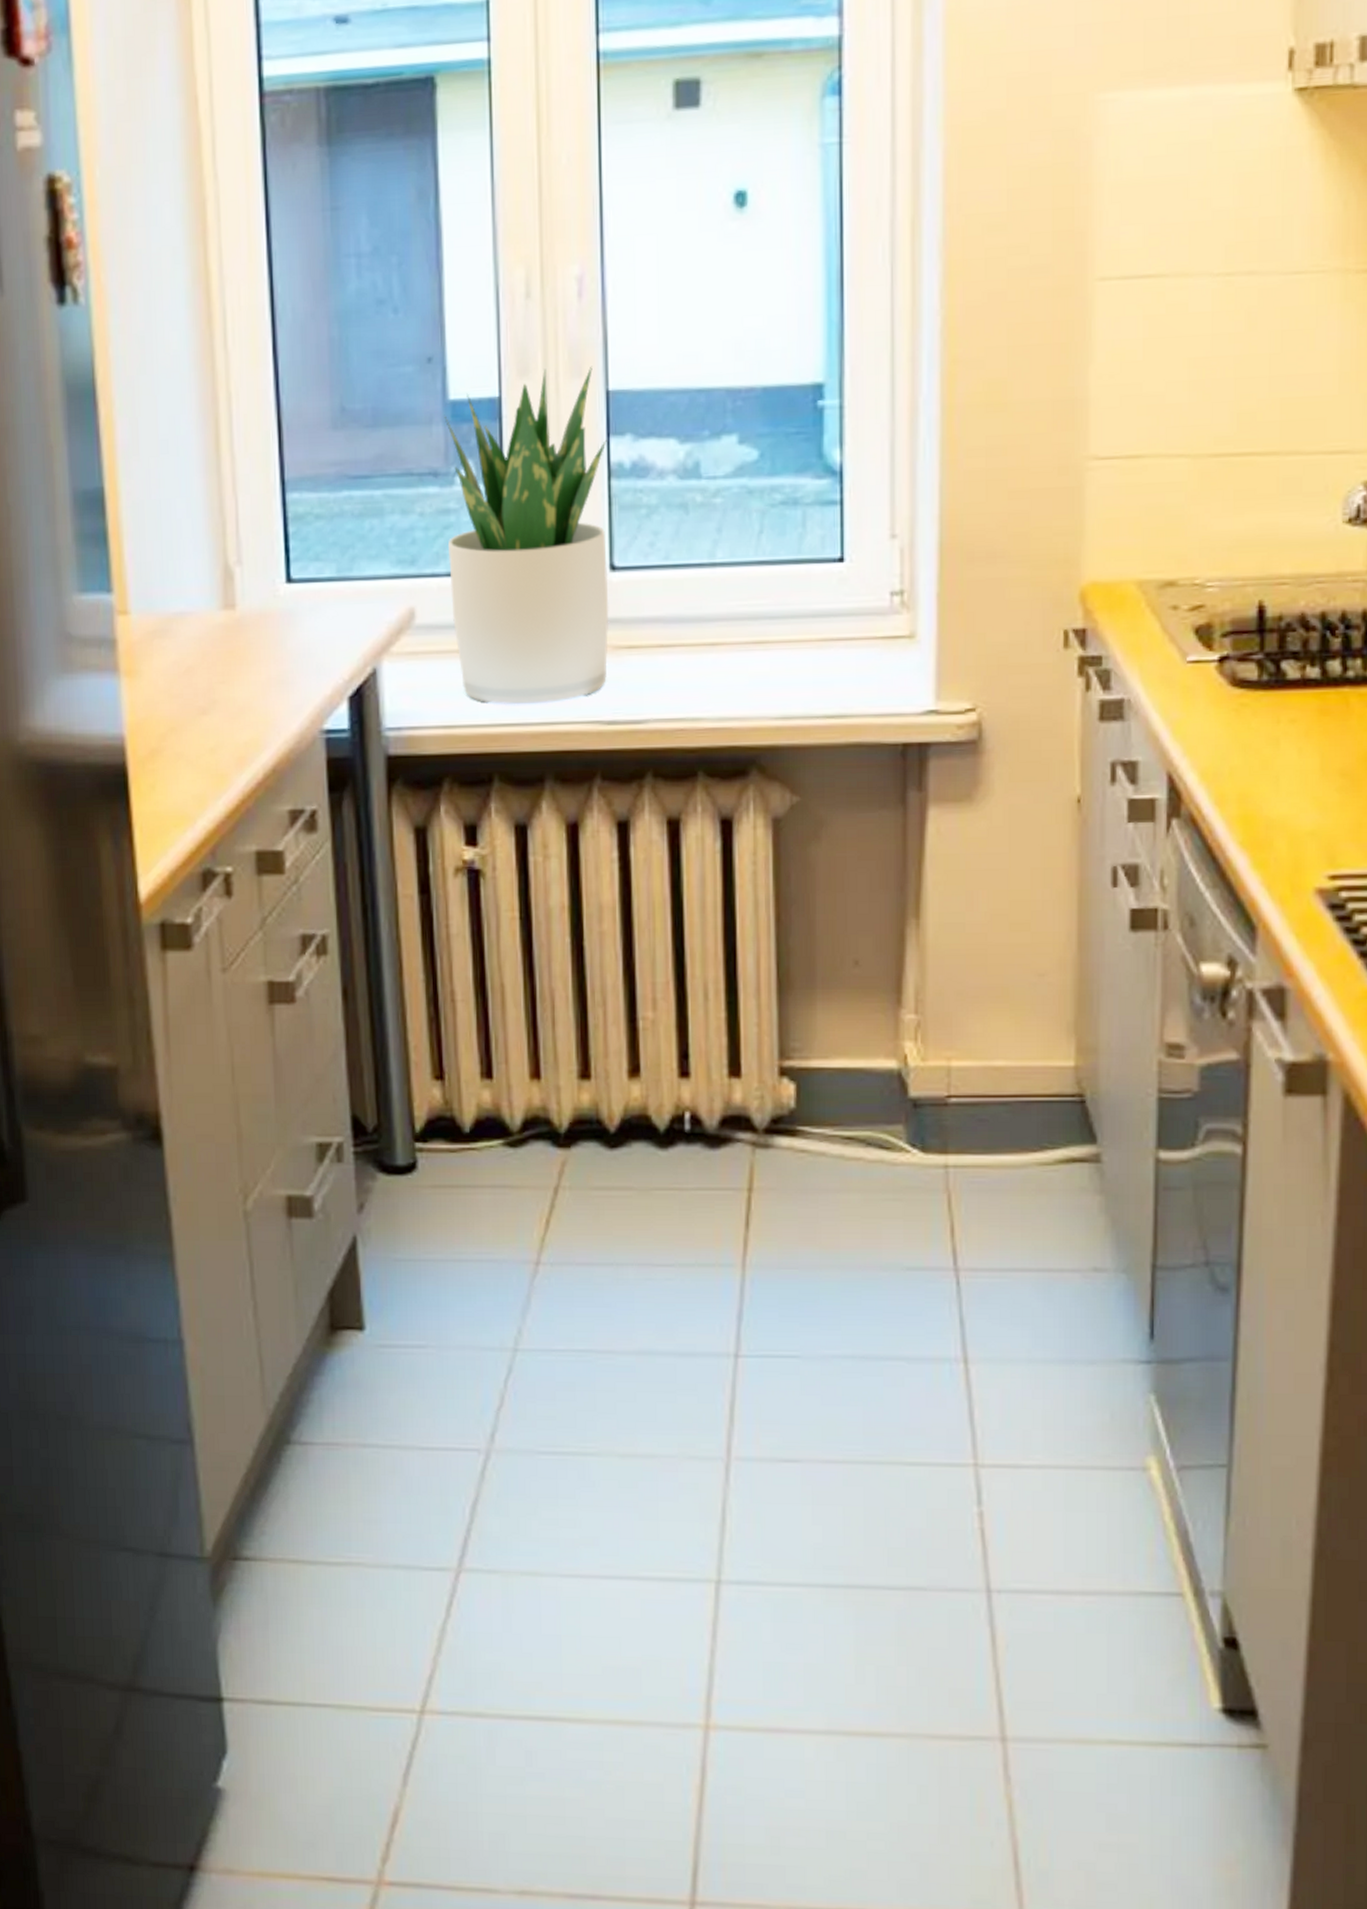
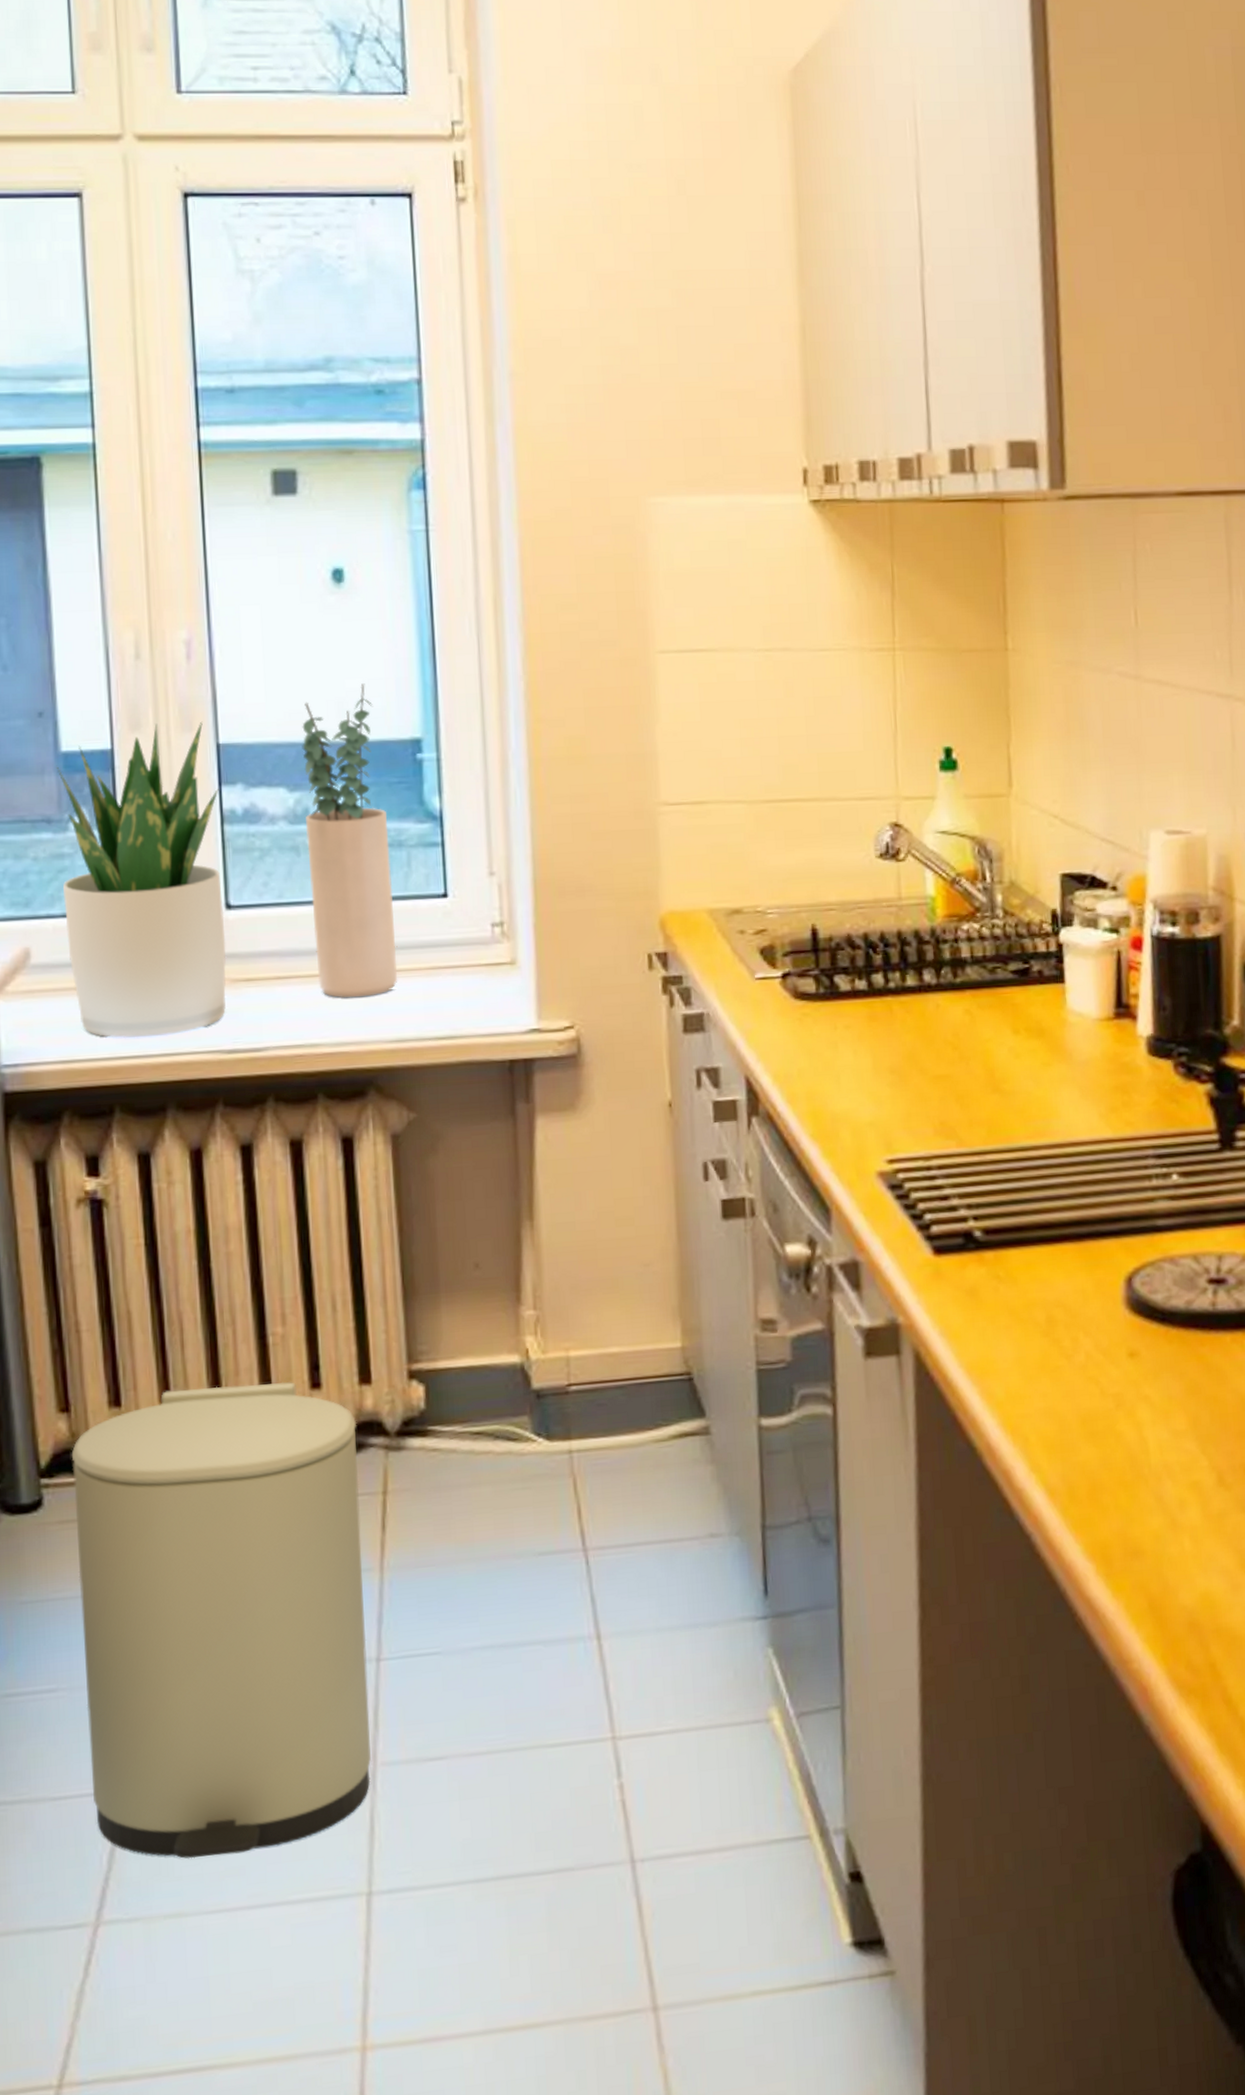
pedal bin: none [444,1067,726,1524] -> present [71,1381,371,1859]
vase: none [695,321,787,670] -> present [302,683,398,998]

